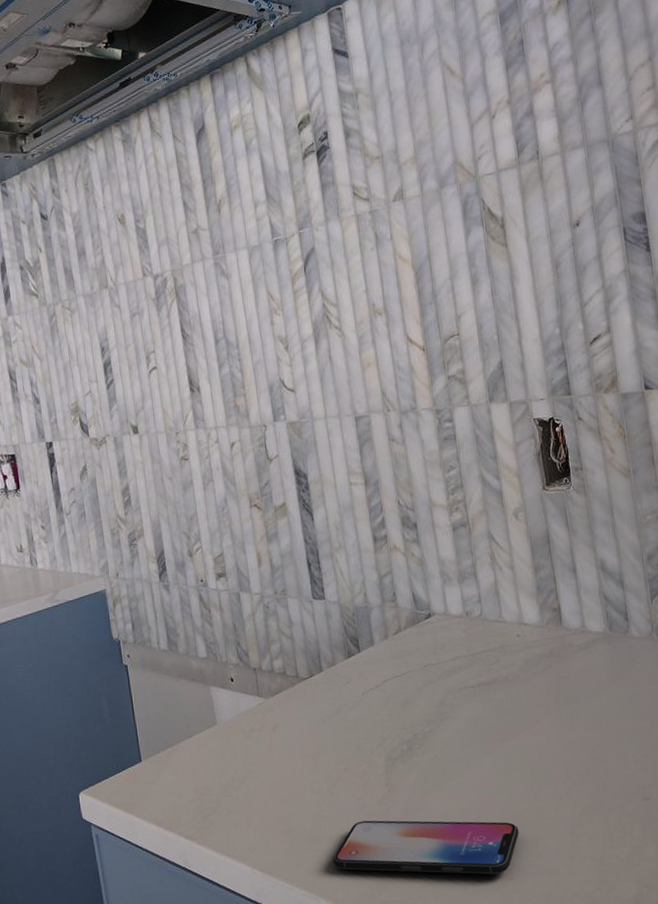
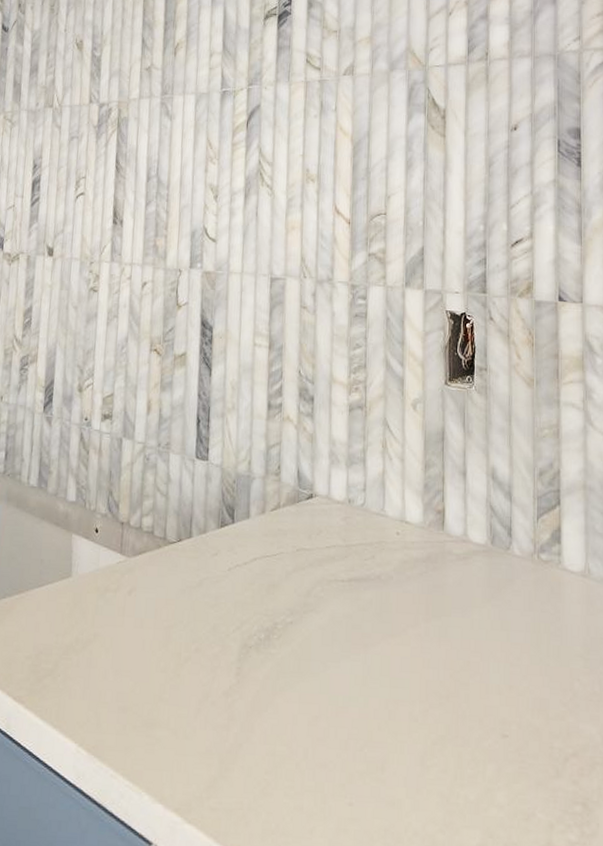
smartphone: present [332,820,519,875] -> none [165,711,367,796]

